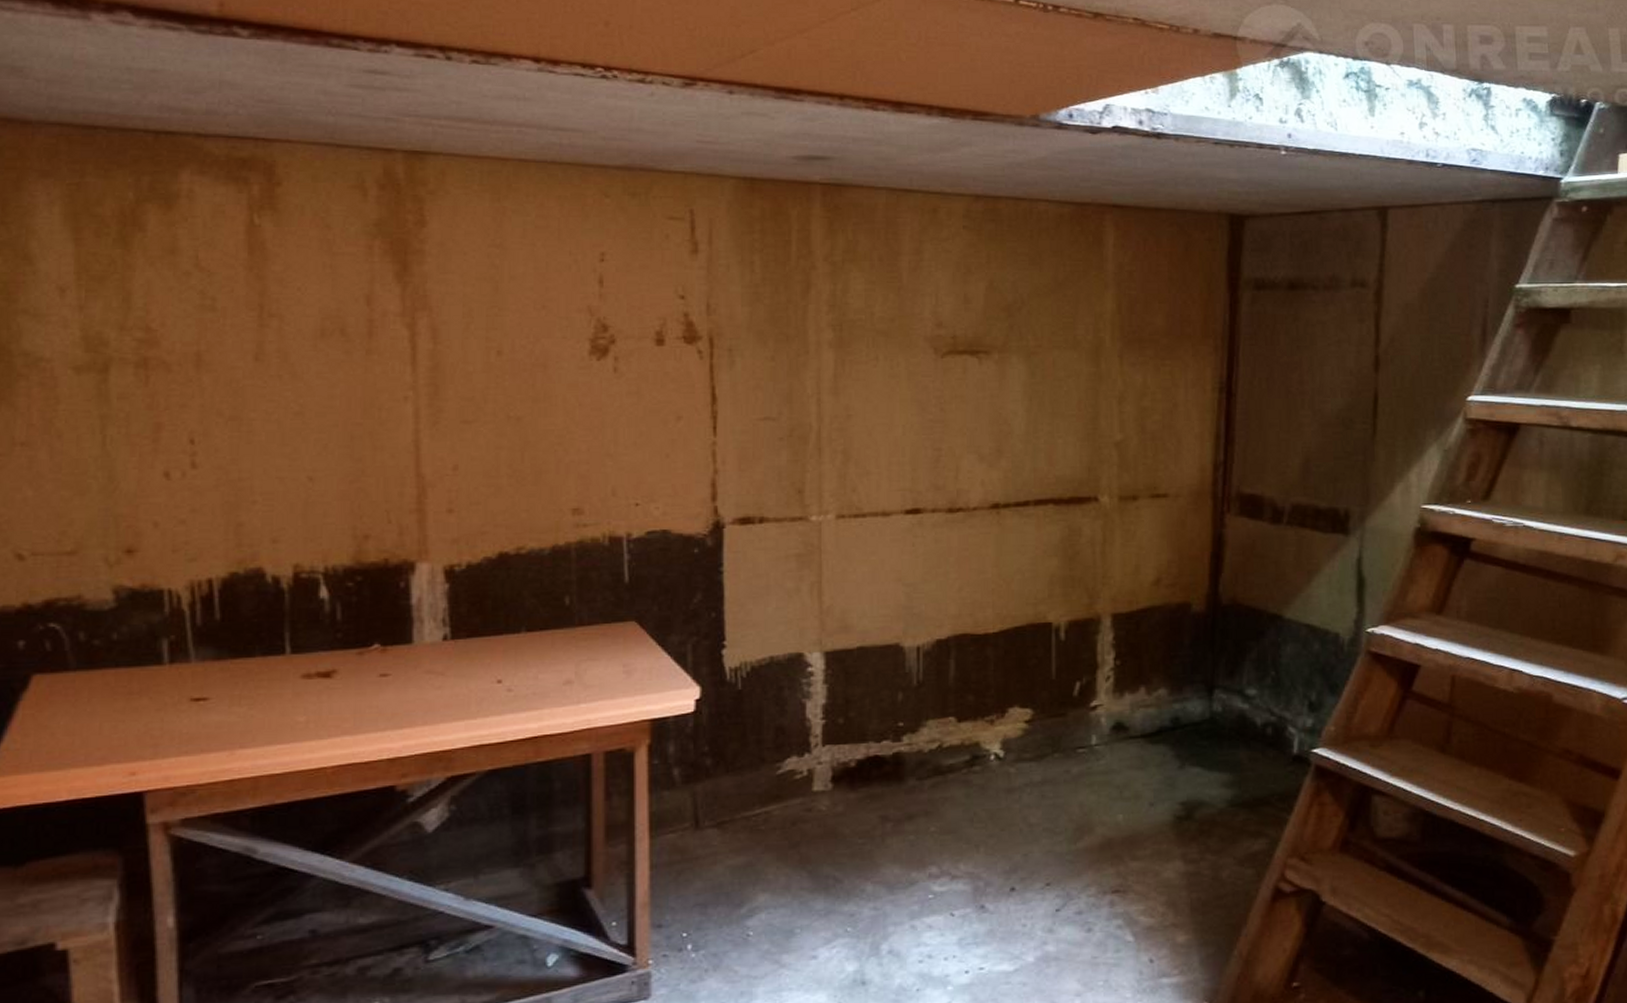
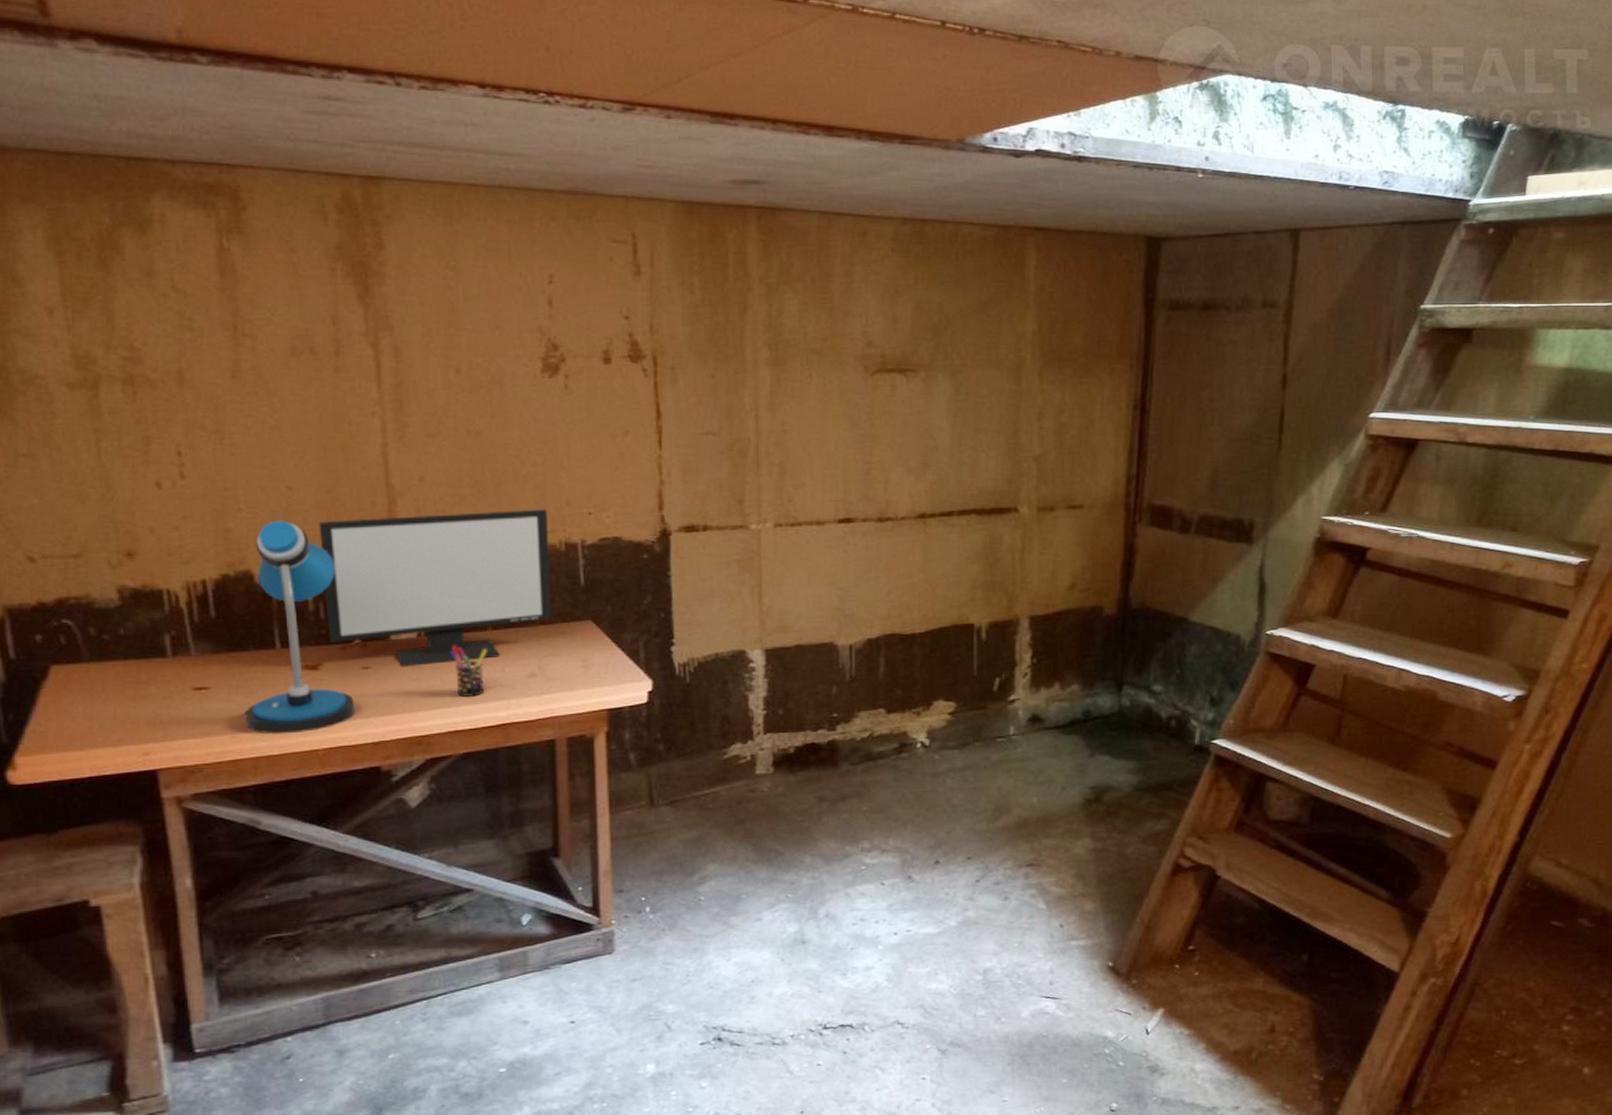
desk lamp: none [246,513,371,750] -> present [245,521,356,734]
computer monitor: none [340,500,592,675] -> present [318,509,552,668]
pen holder: none [478,649,519,707] -> present [450,645,487,697]

